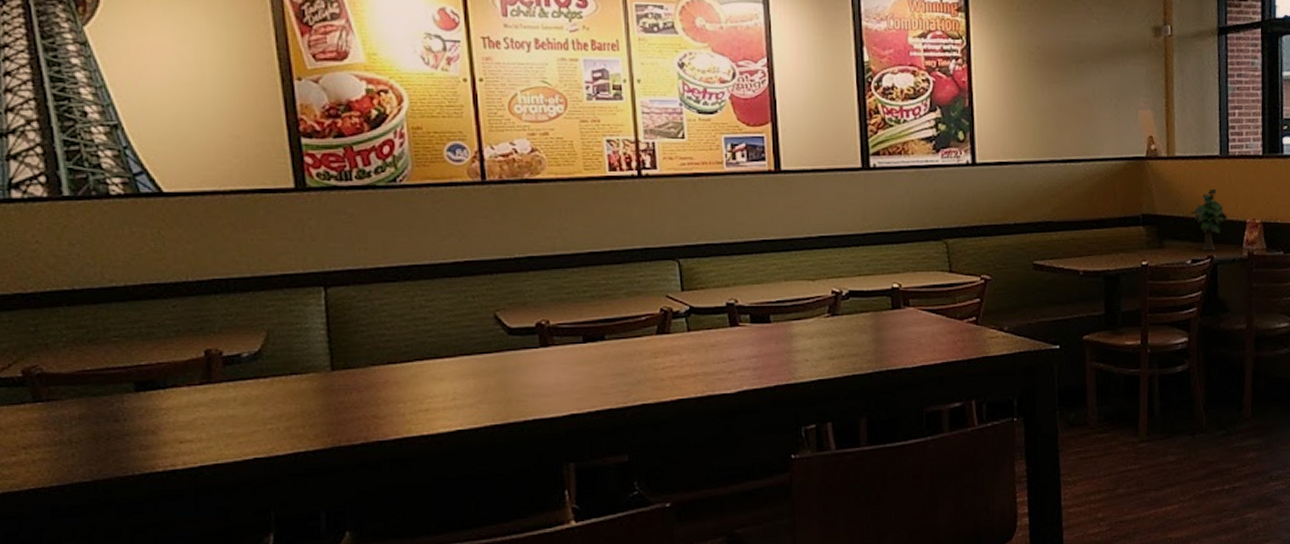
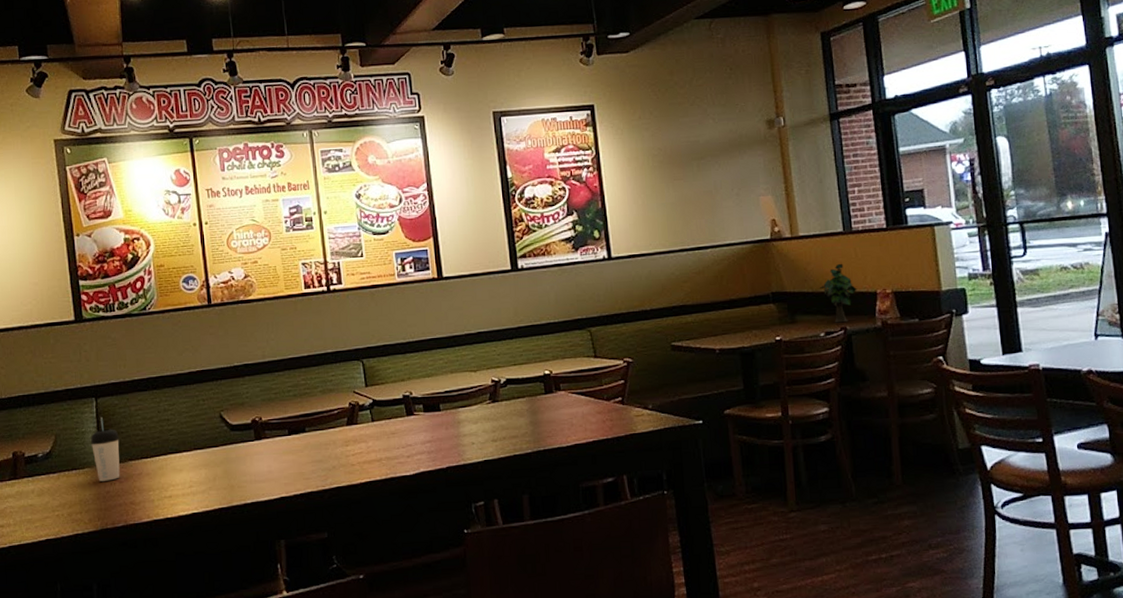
beverage cup: none [317,312,359,390] -> present [90,417,120,481]

